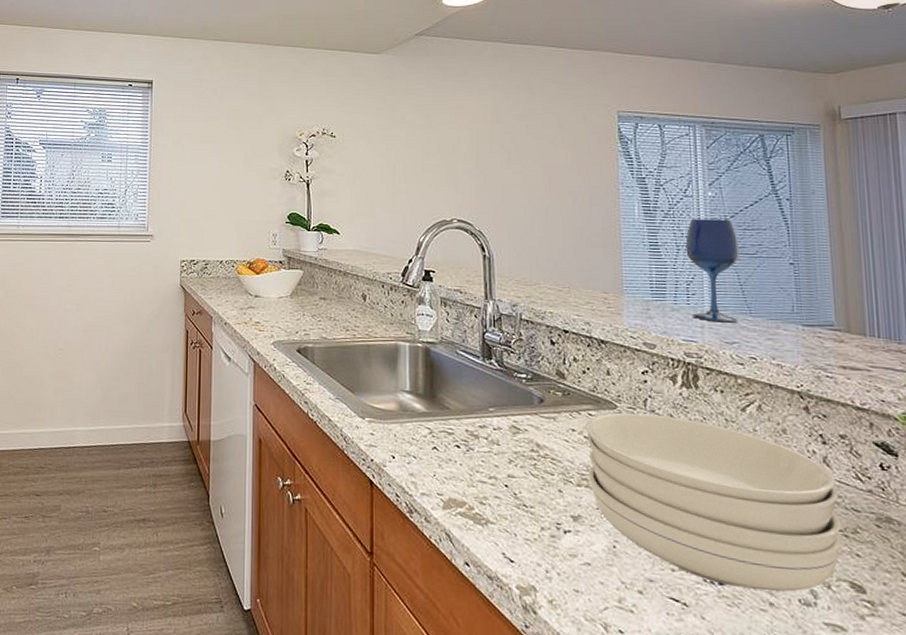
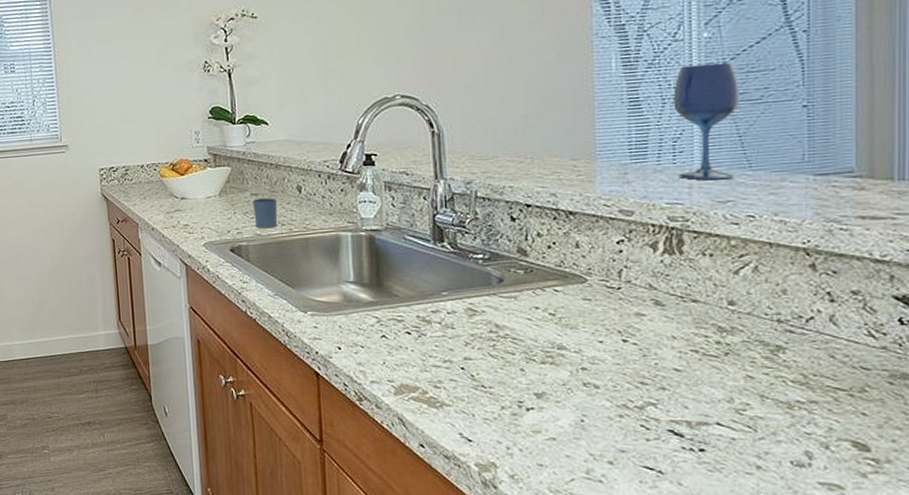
mug: none [321,303,343,333] -> present [253,198,278,229]
bowl: present [586,412,842,592] -> none [551,285,846,455]

